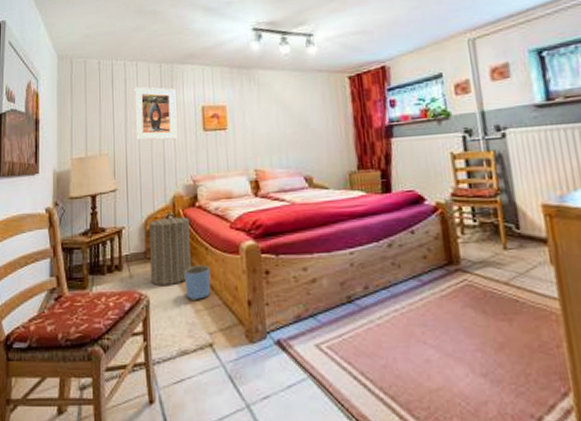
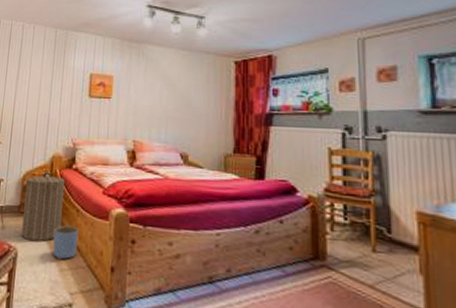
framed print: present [134,86,178,140] -> none [24,48,68,103]

